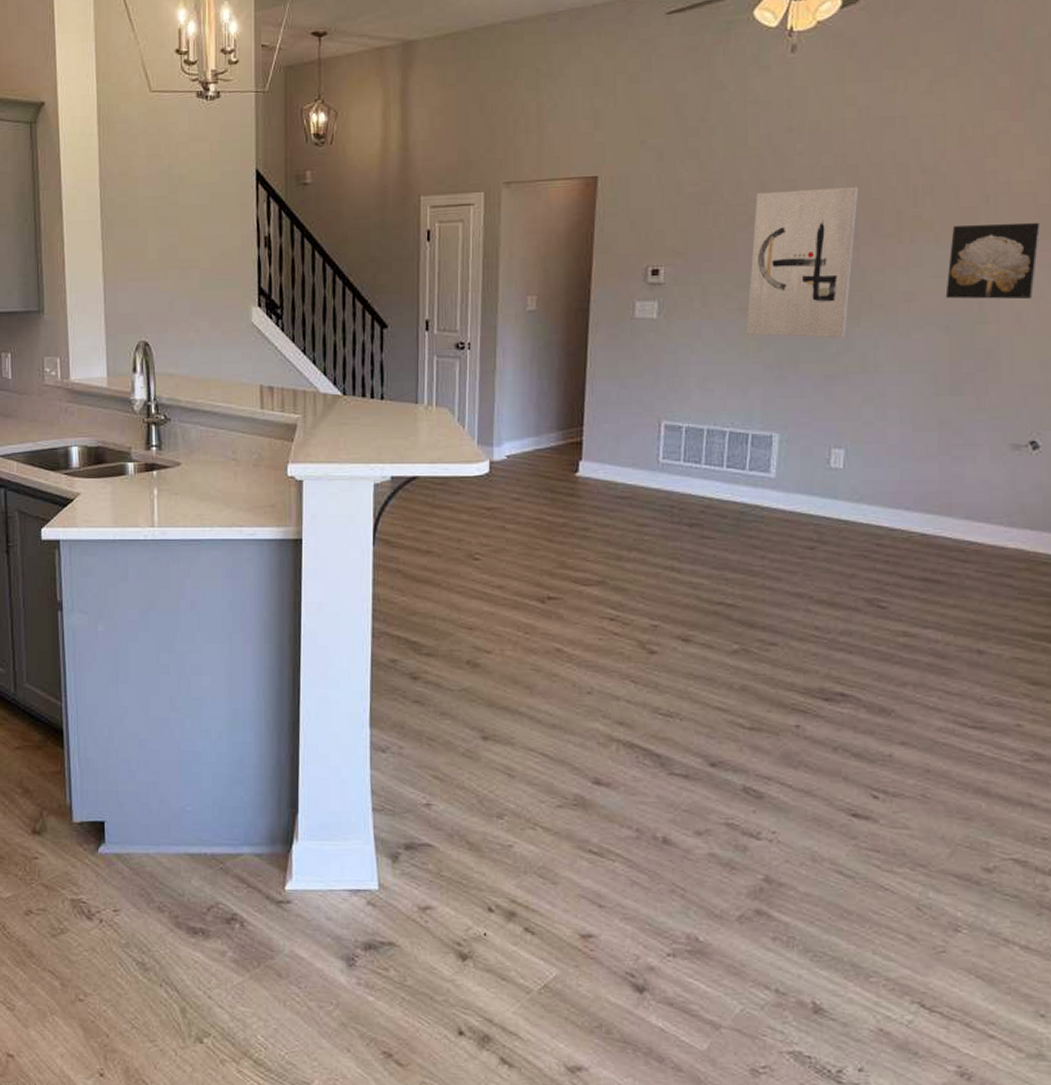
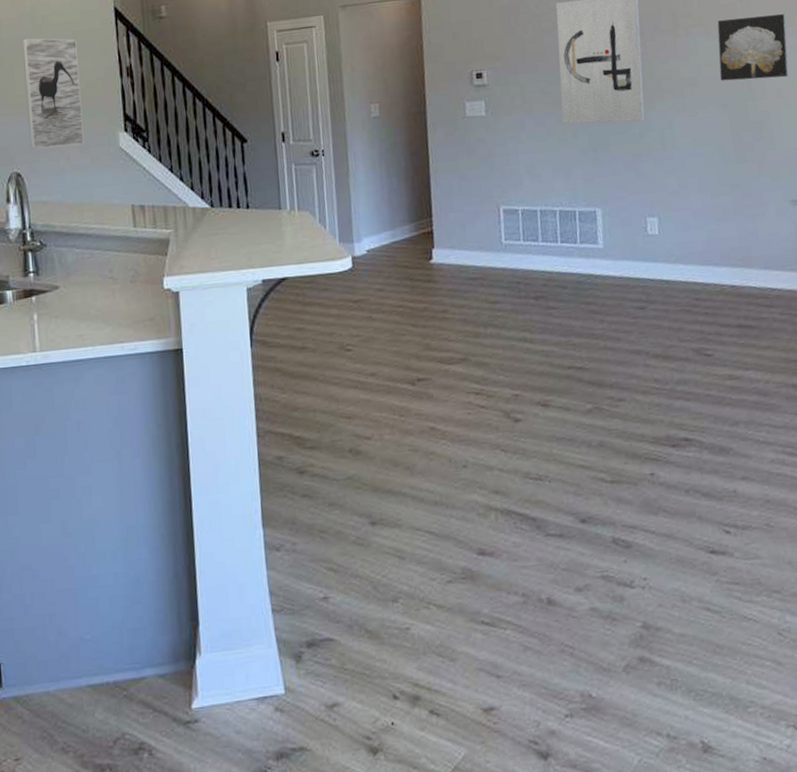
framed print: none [158,198,215,319] -> present [22,38,84,150]

